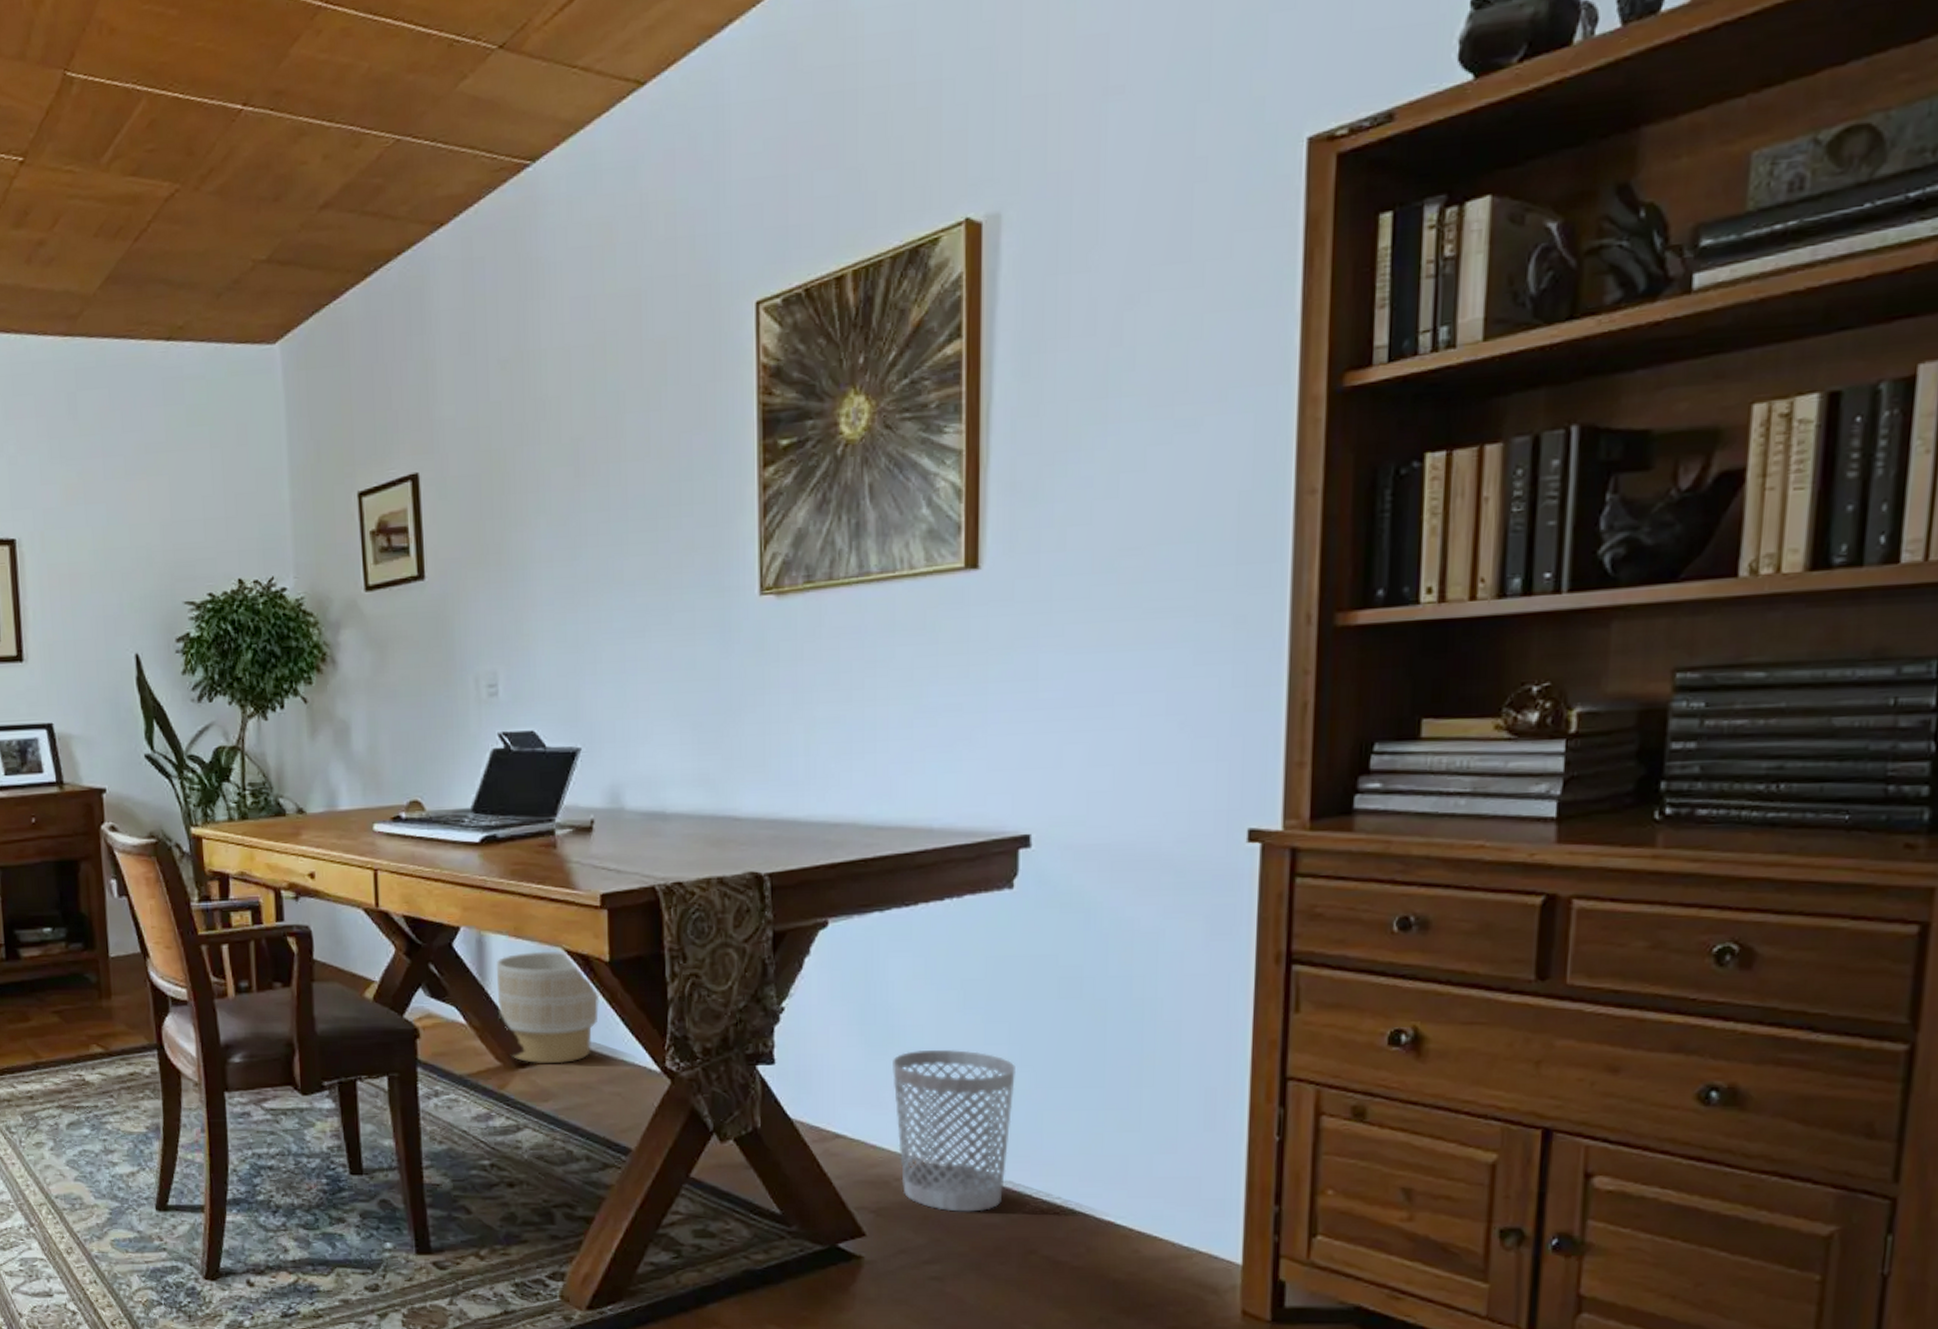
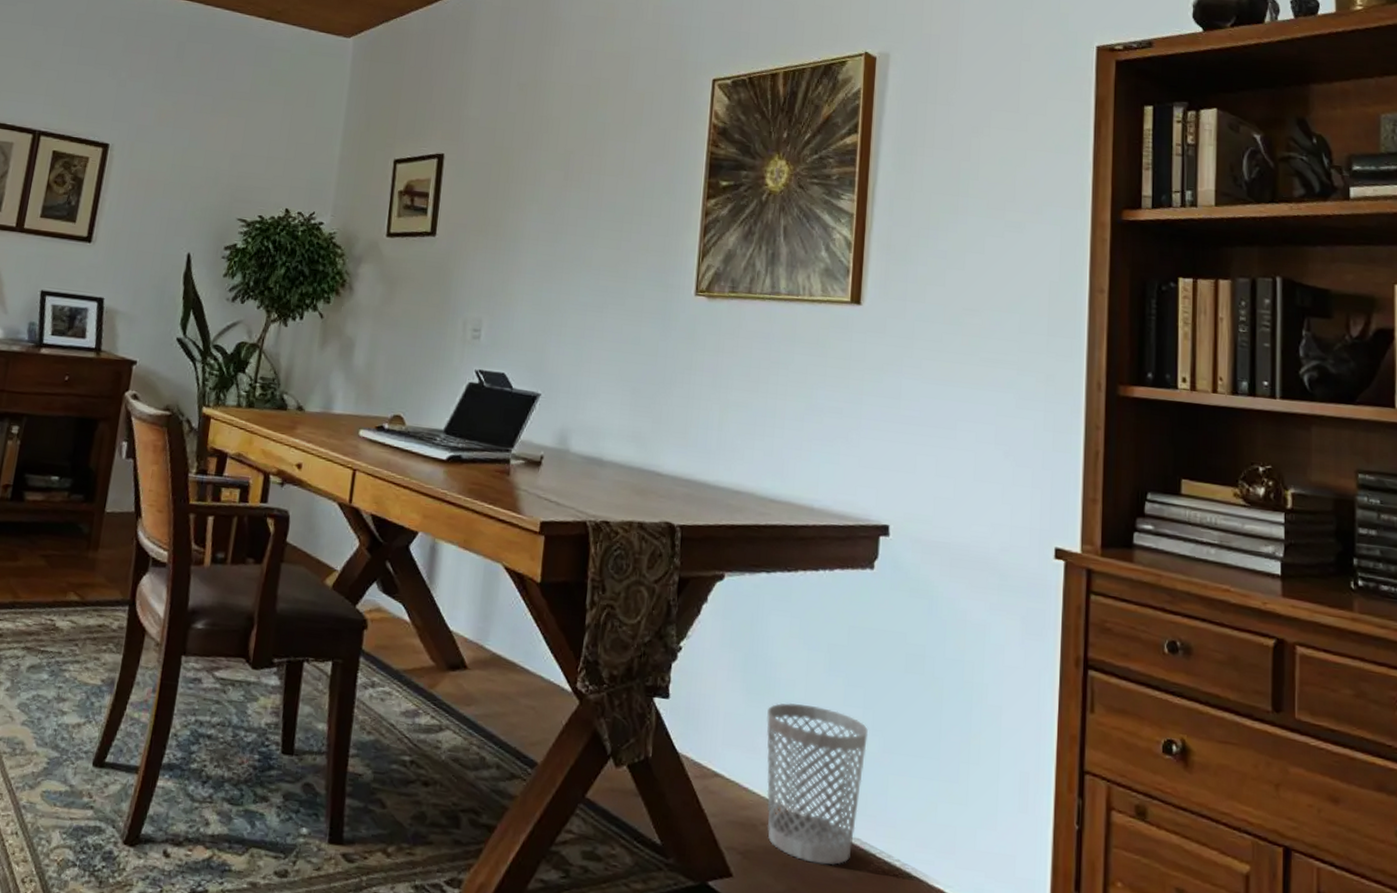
planter: present [496,950,600,1064] -> none [439,563,528,672]

